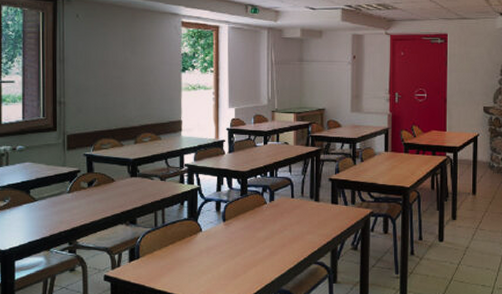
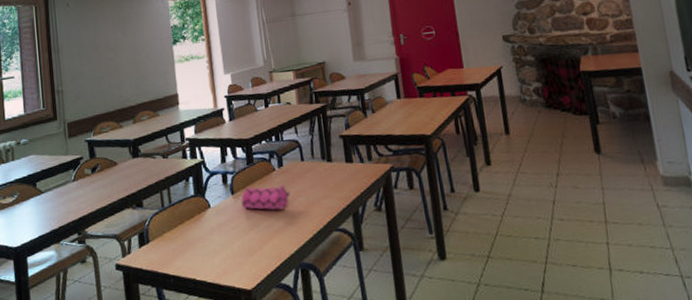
pencil case: none [231,216,277,240] -> present [241,184,290,210]

